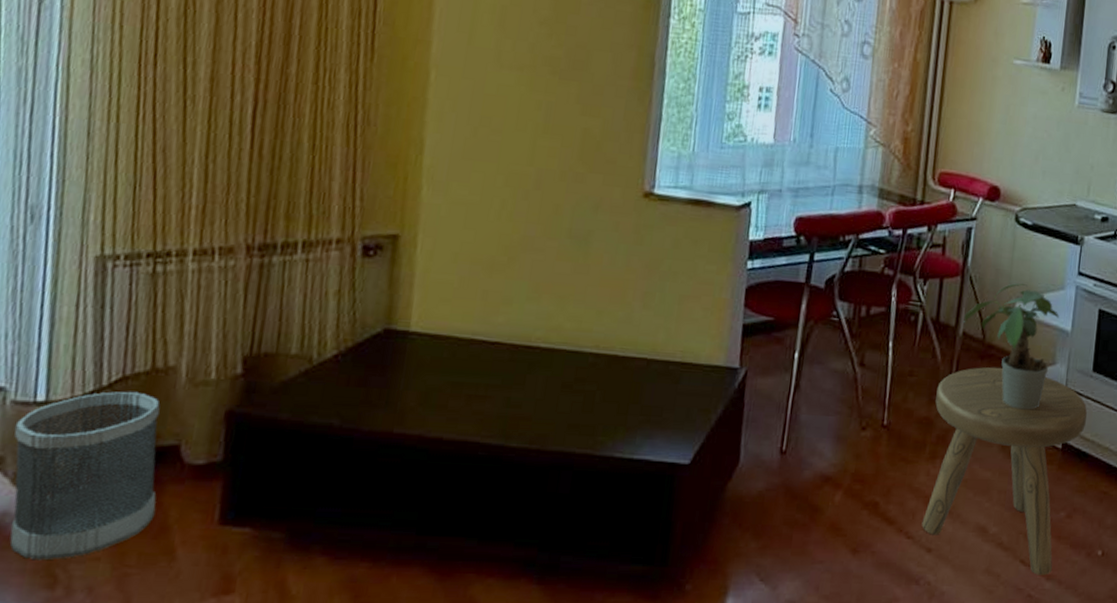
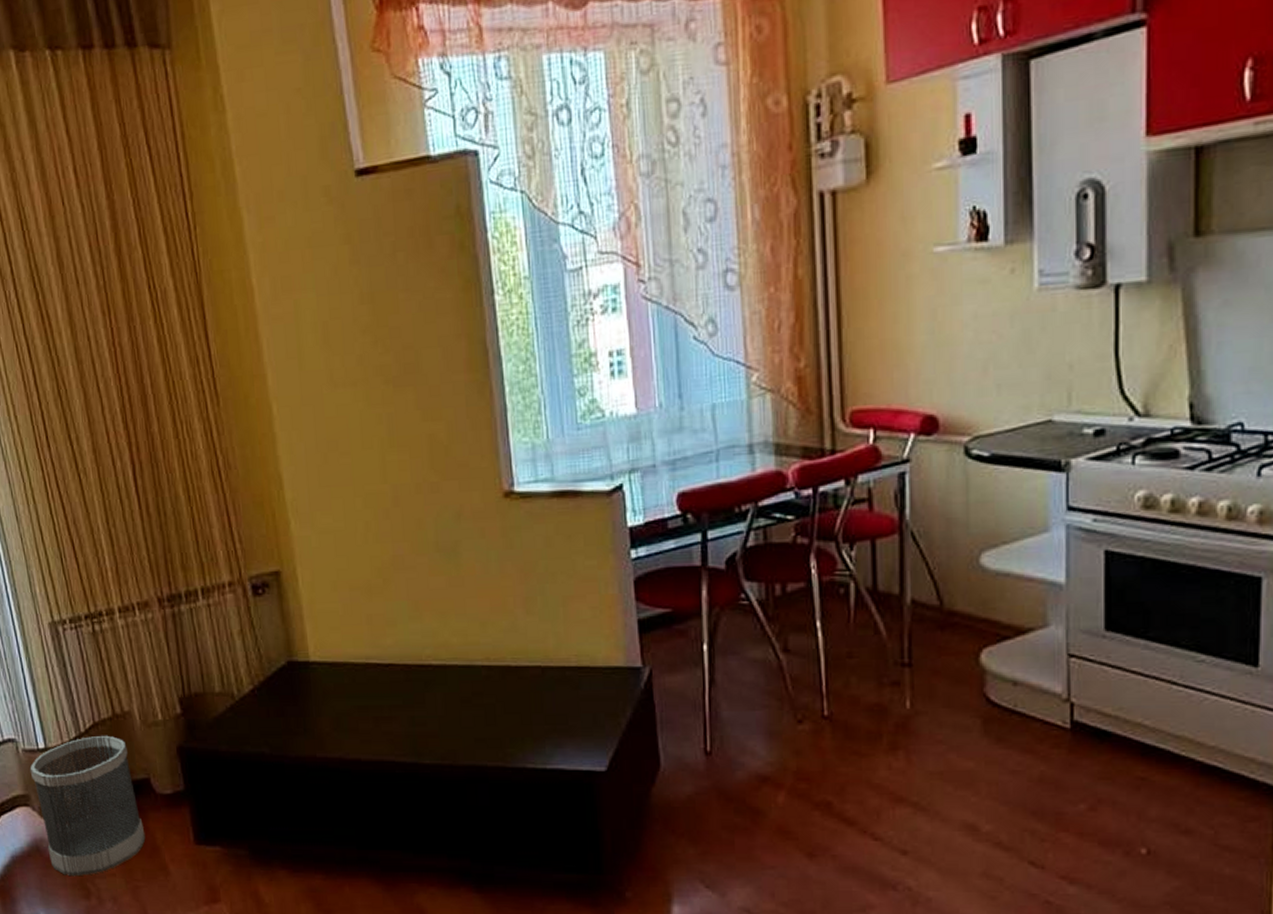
stool: present [922,367,1087,575] -> none [887,637,1103,879]
potted plant: present [964,283,1059,410] -> none [910,530,1046,685]

